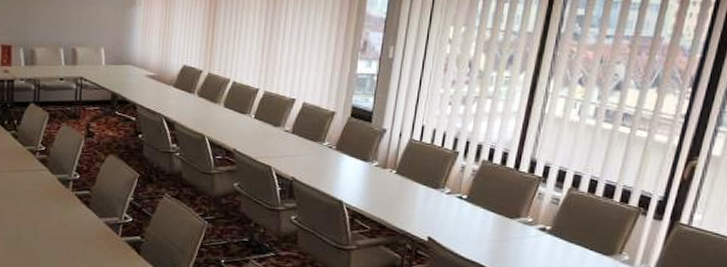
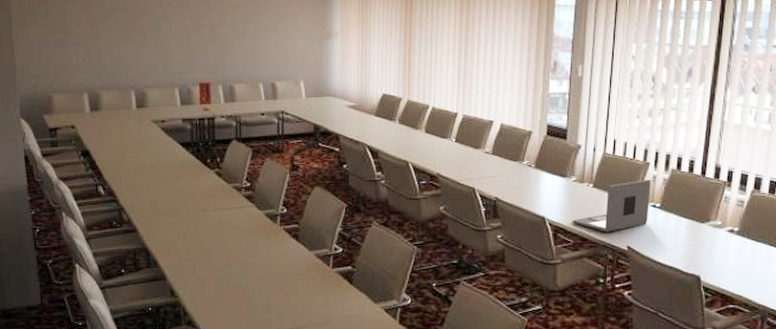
laptop: none [370,169,459,221] -> present [572,179,651,232]

